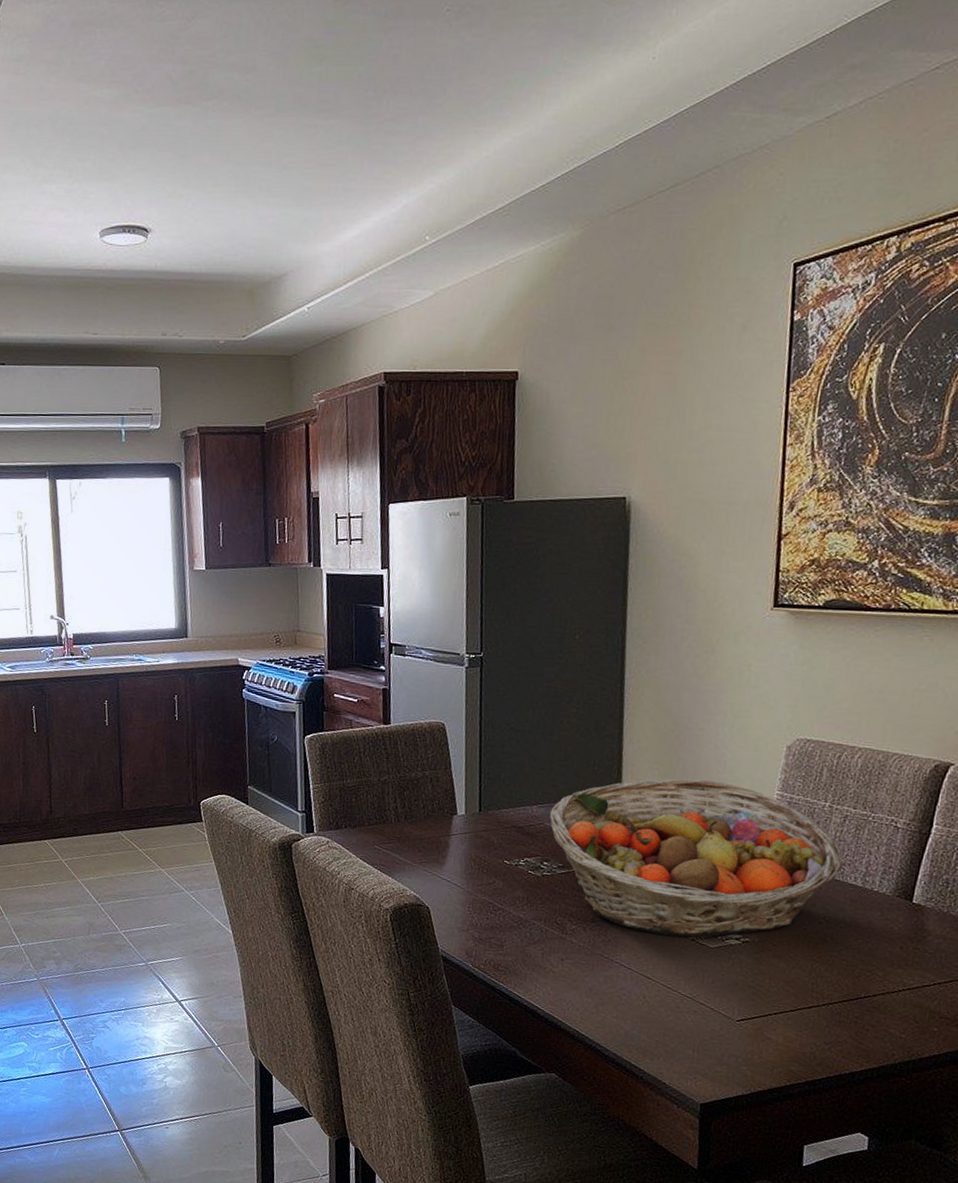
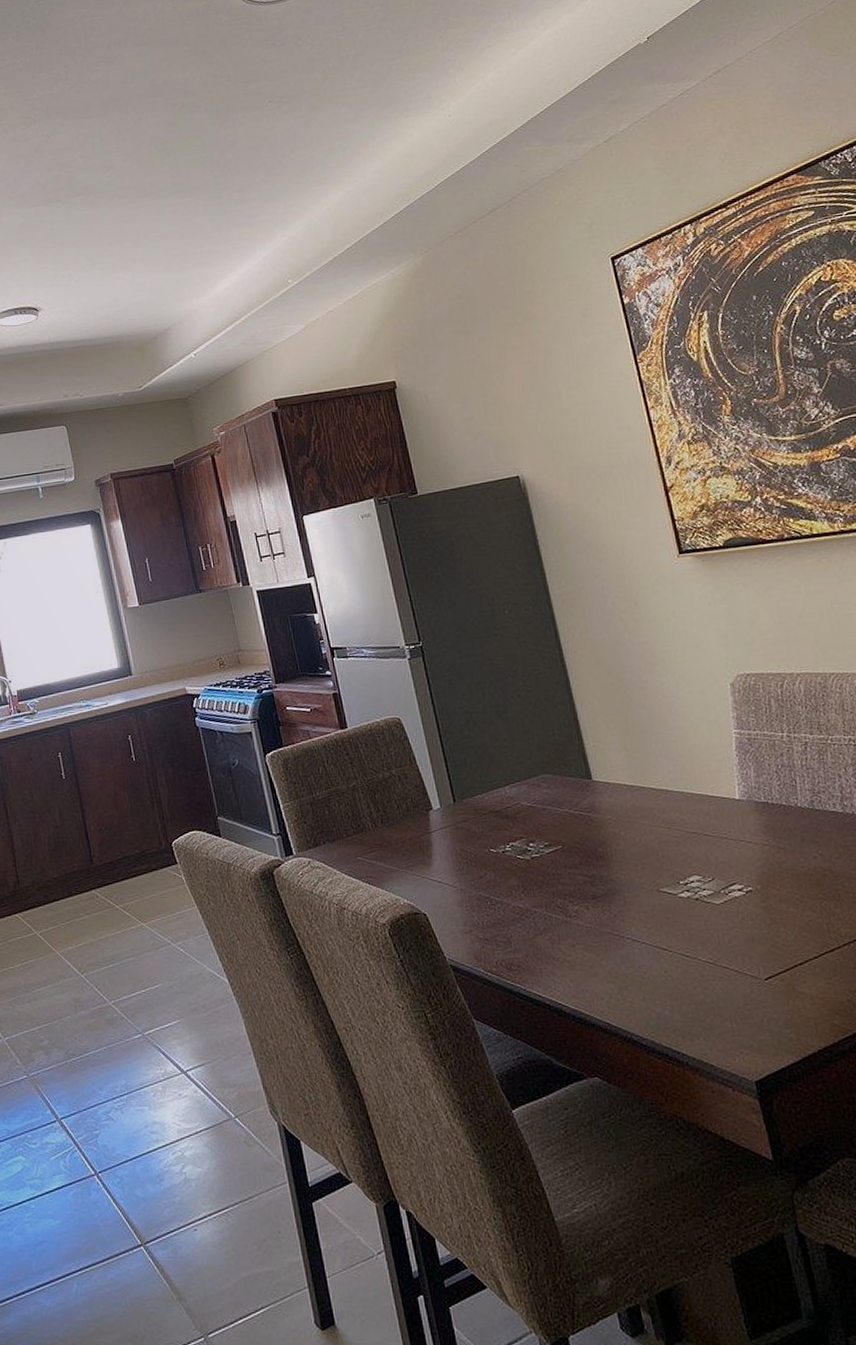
fruit basket: present [550,778,843,937] -> none [523,730,818,900]

